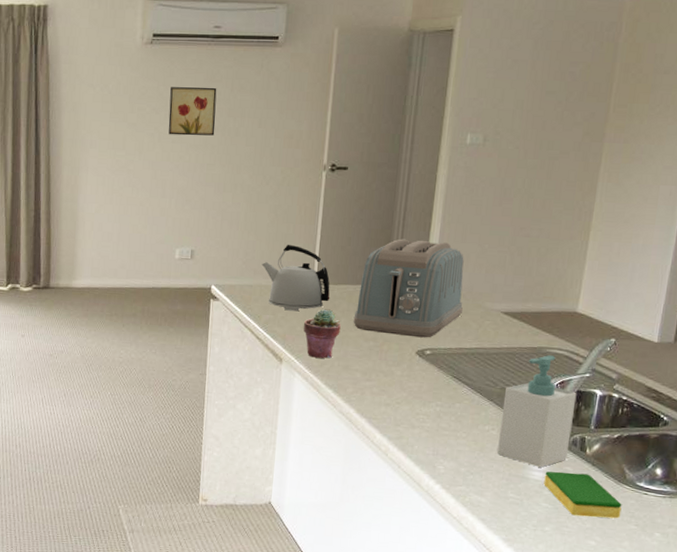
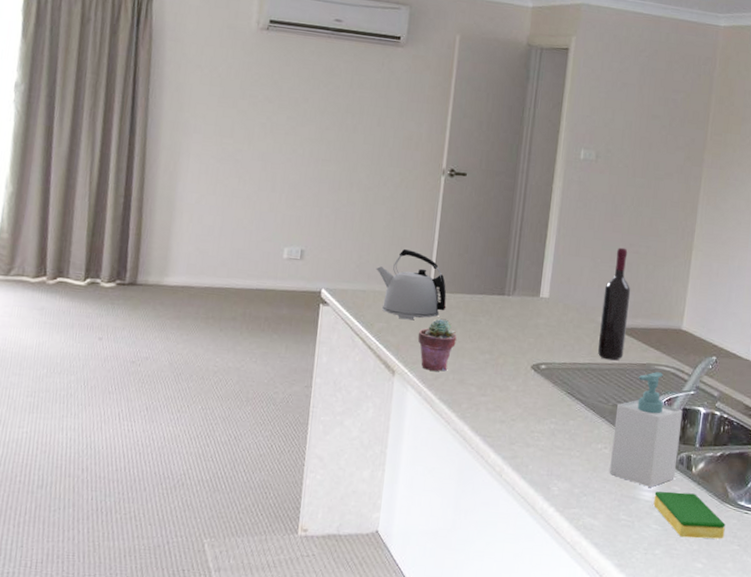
wall art: present [168,87,217,136] -> none [281,76,336,131]
toaster: present [353,238,464,338] -> none [469,249,578,352]
wine bottle: none [485,231,521,345] -> present [598,247,631,361]

